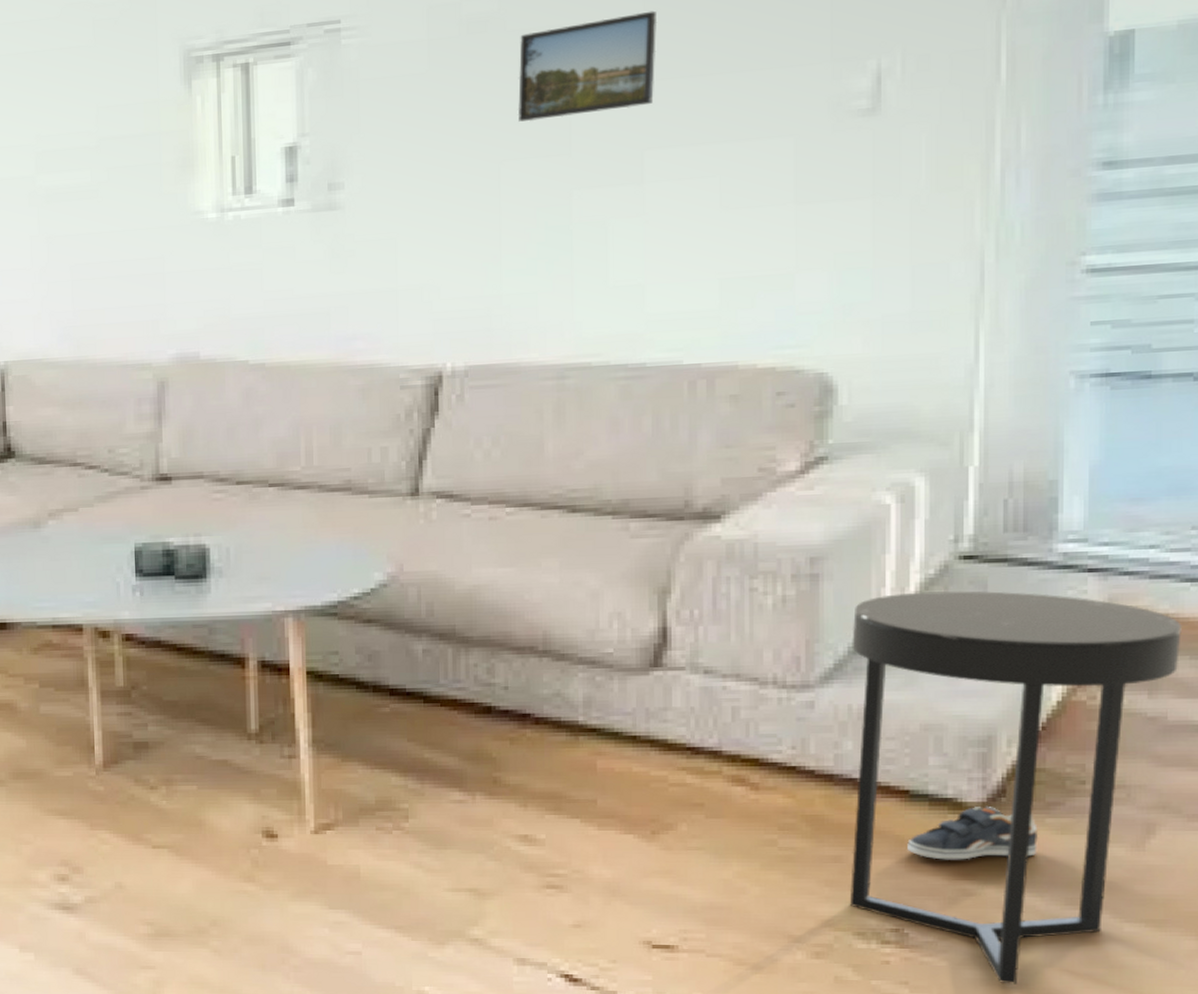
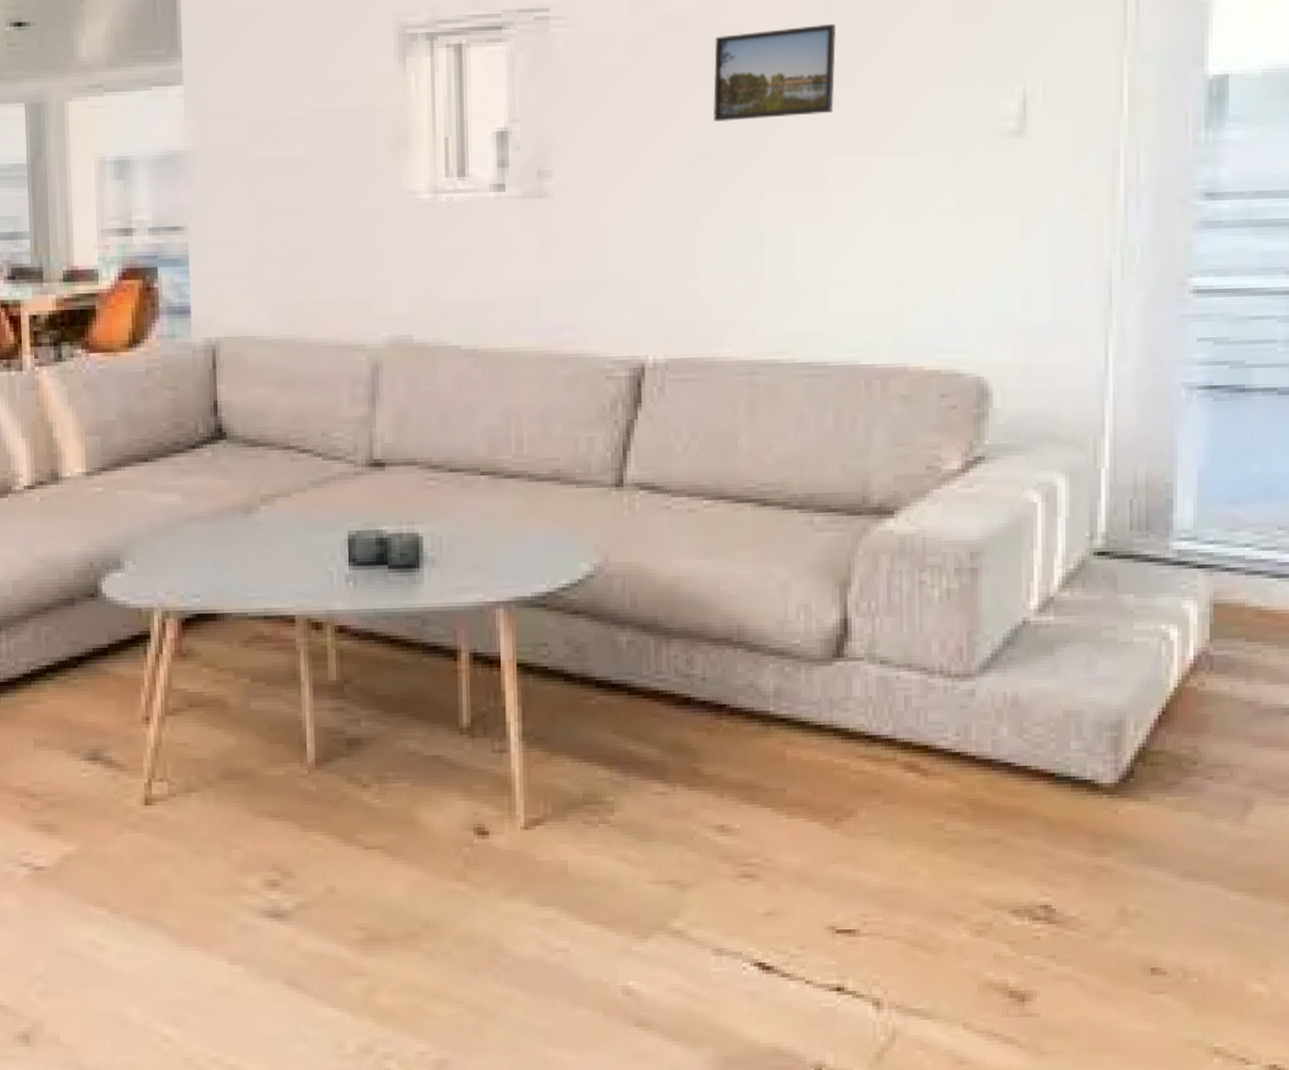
side table: present [849,591,1182,985] -> none [1005,585,1271,954]
sneaker: present [907,807,1038,860] -> none [1054,787,1160,839]

